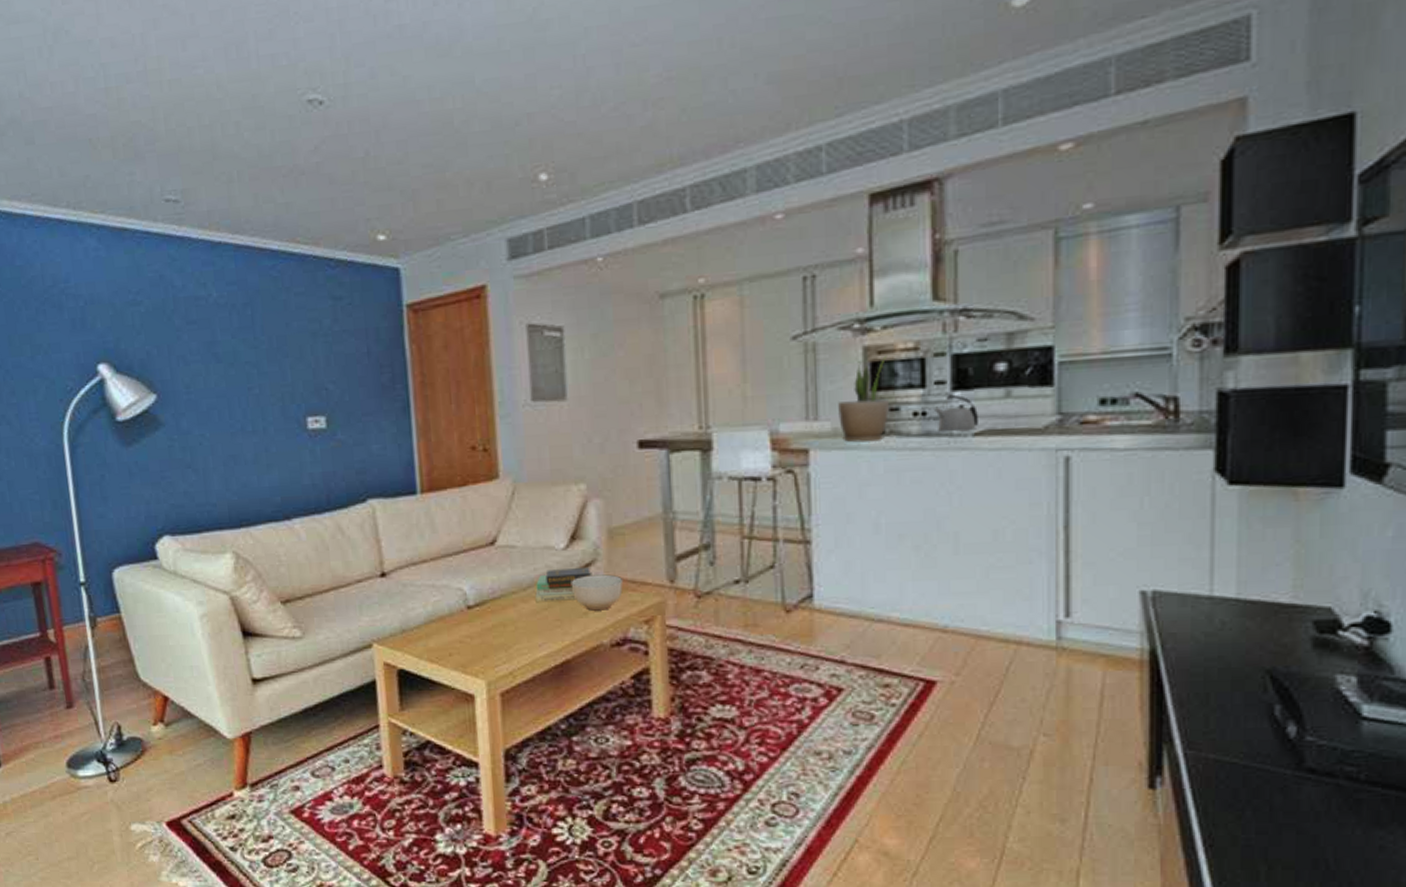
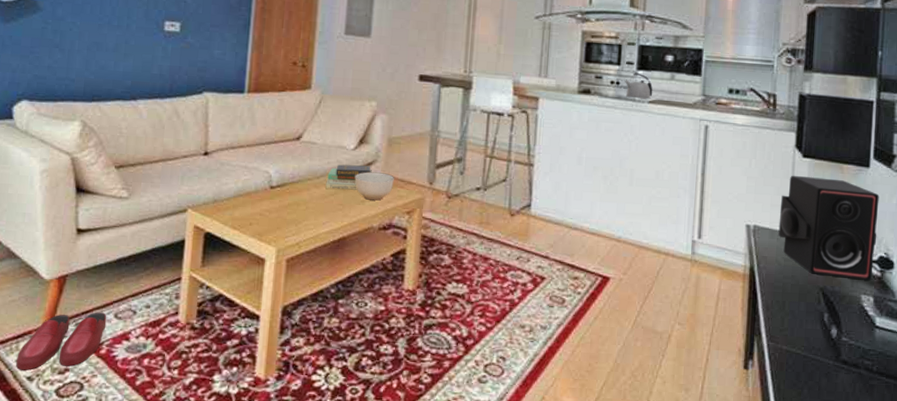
slippers: none [214,771,304,840] -> present [16,312,107,370]
potted plant: present [838,354,889,444] -> none [561,39,598,99]
stereo: none [1193,511,1363,654] -> present [778,175,879,281]

